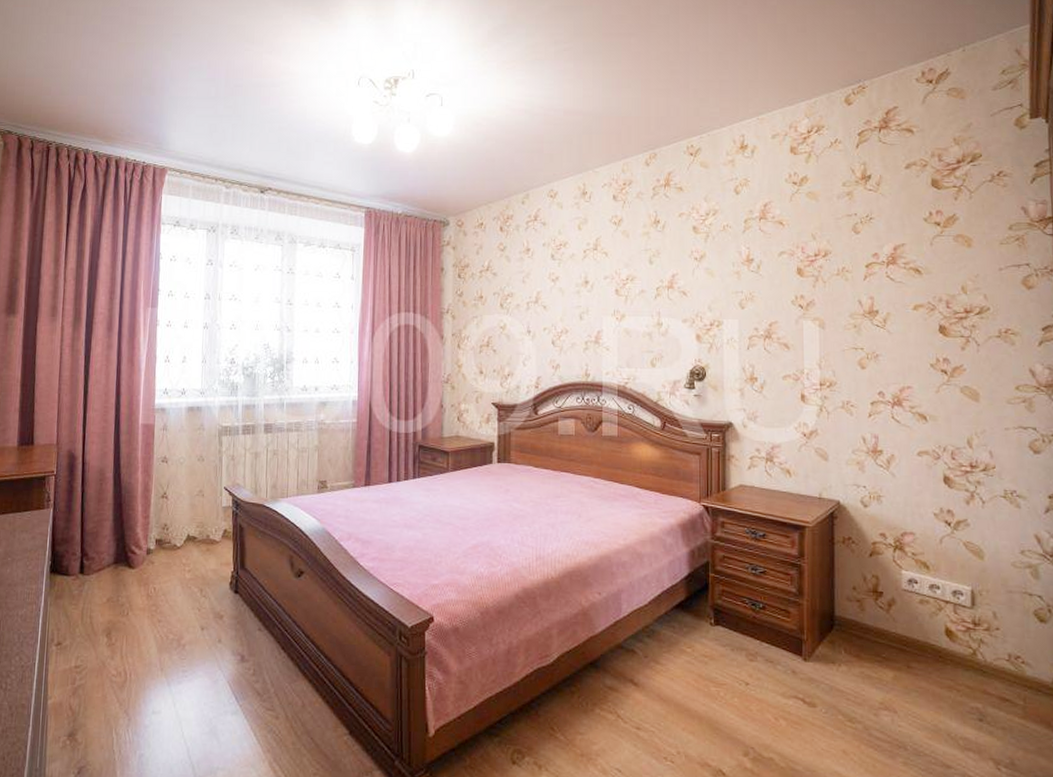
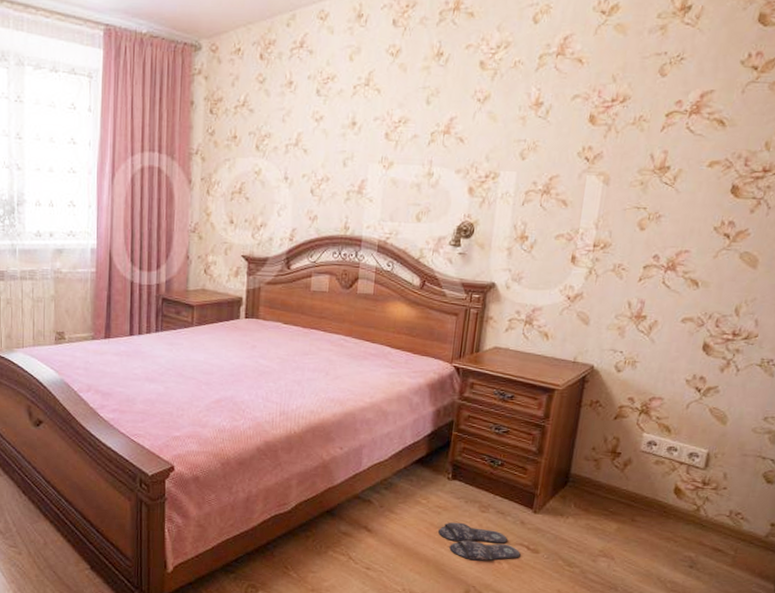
slippers: none [708,672,797,717] -> present [438,522,521,561]

